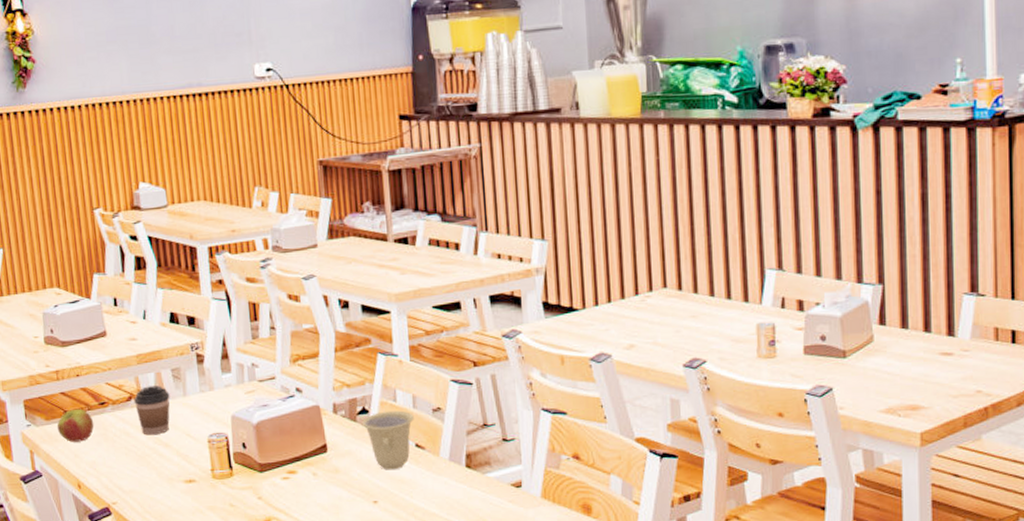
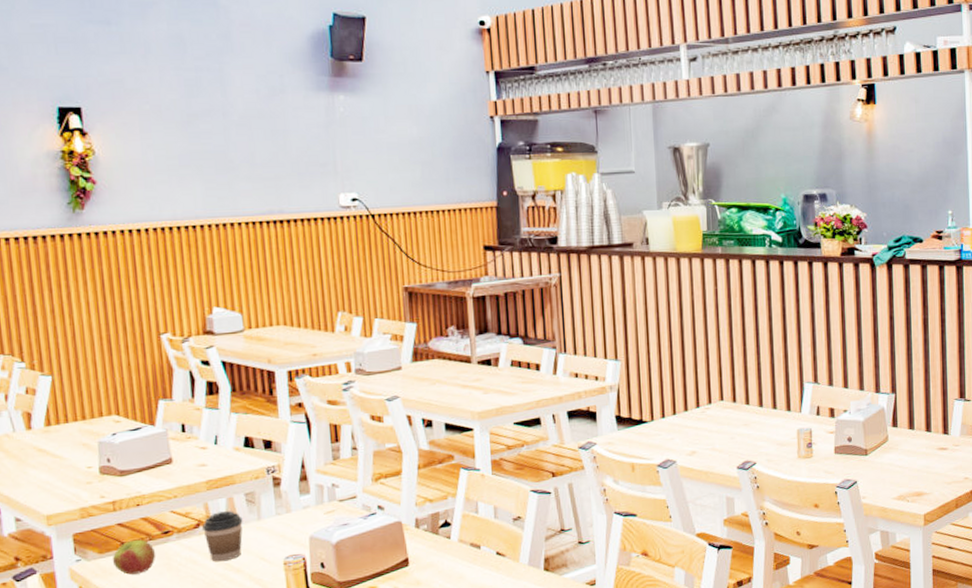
cup: present [361,410,414,470] -> none [443,521,495,579]

